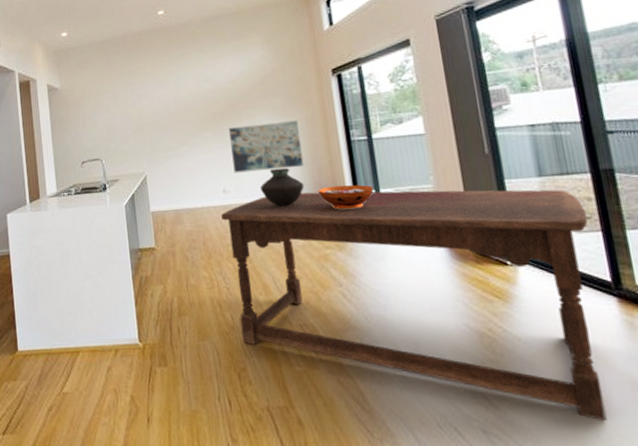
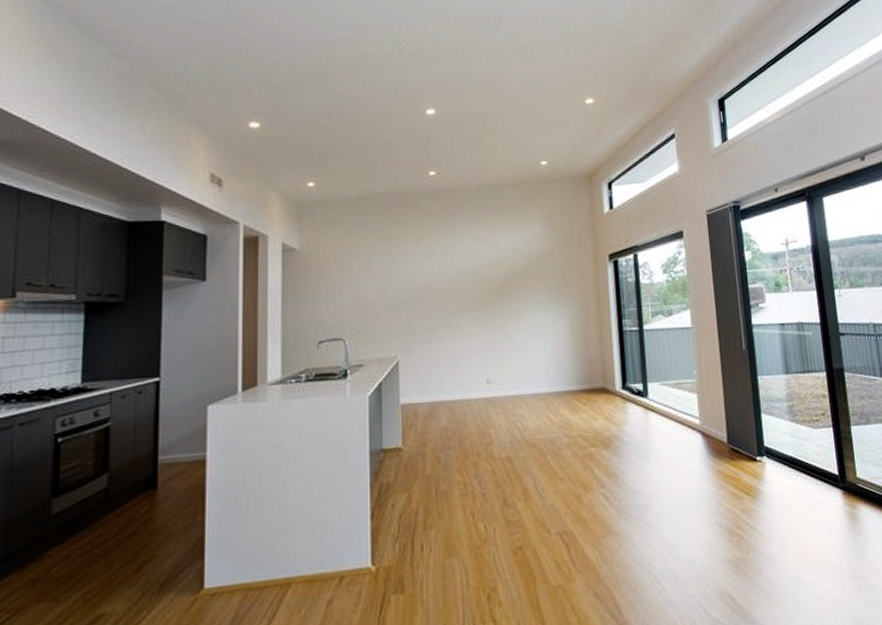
dining table: present [221,189,607,420] -> none [483,384,831,611]
wall art: present [229,120,304,173] -> none [499,306,575,361]
vase: present [260,167,304,206] -> none [528,357,574,399]
decorative bowl: present [318,184,374,210] -> none [587,377,642,404]

